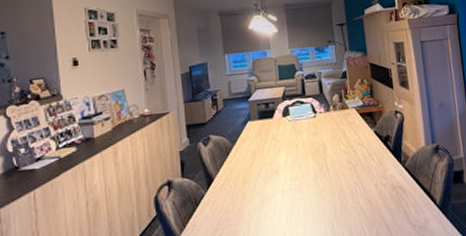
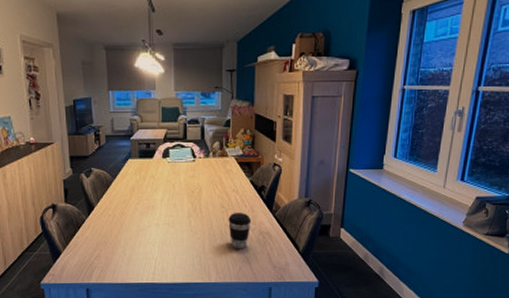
coffee cup: none [357,167,382,209] -> present [228,213,252,248]

